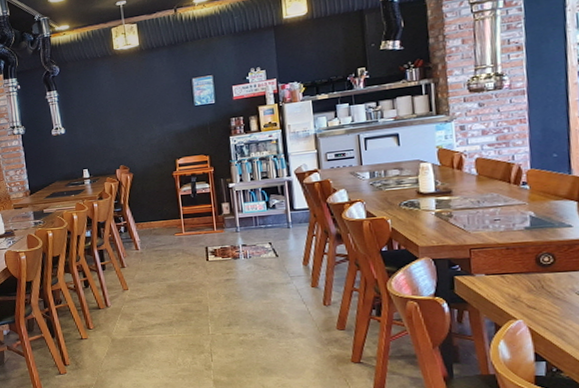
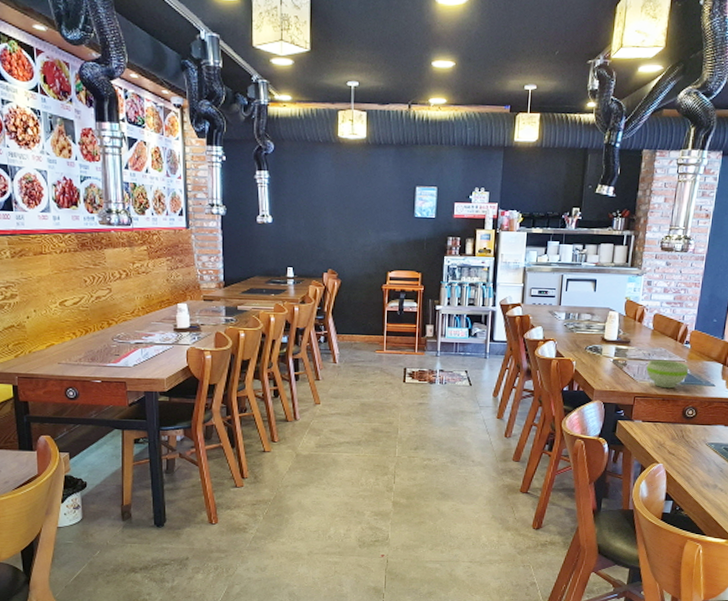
bowl: none [477,204,534,236] -> present [646,359,690,389]

